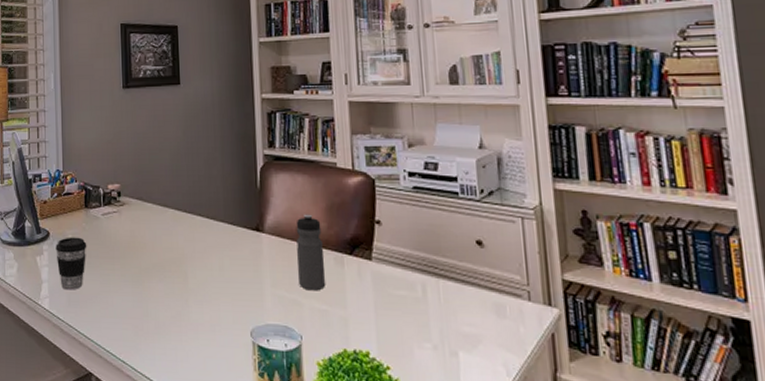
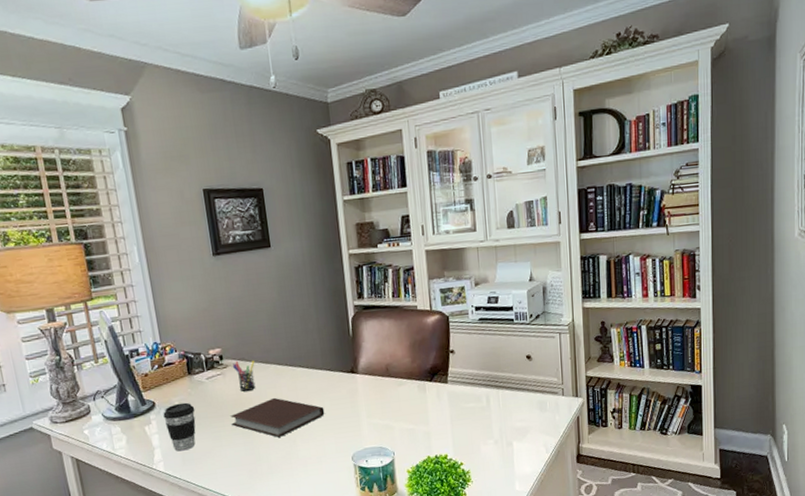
notebook: none [121,246,223,293] -> present [230,397,325,437]
pen holder: none [130,199,153,234] -> present [233,360,256,392]
water bottle: present [296,214,326,291] -> none [385,352,412,416]

